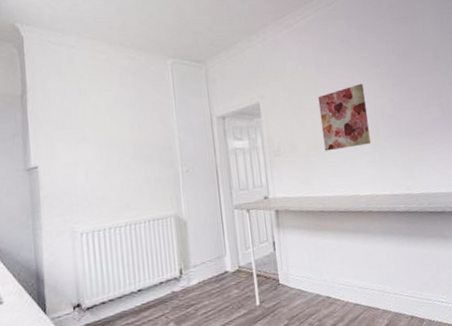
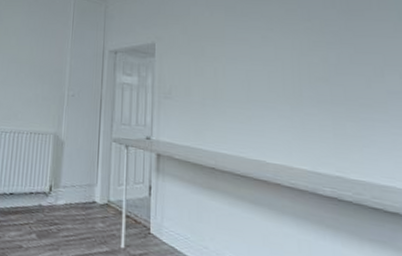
wall art: present [318,83,372,151] -> none [224,37,290,107]

